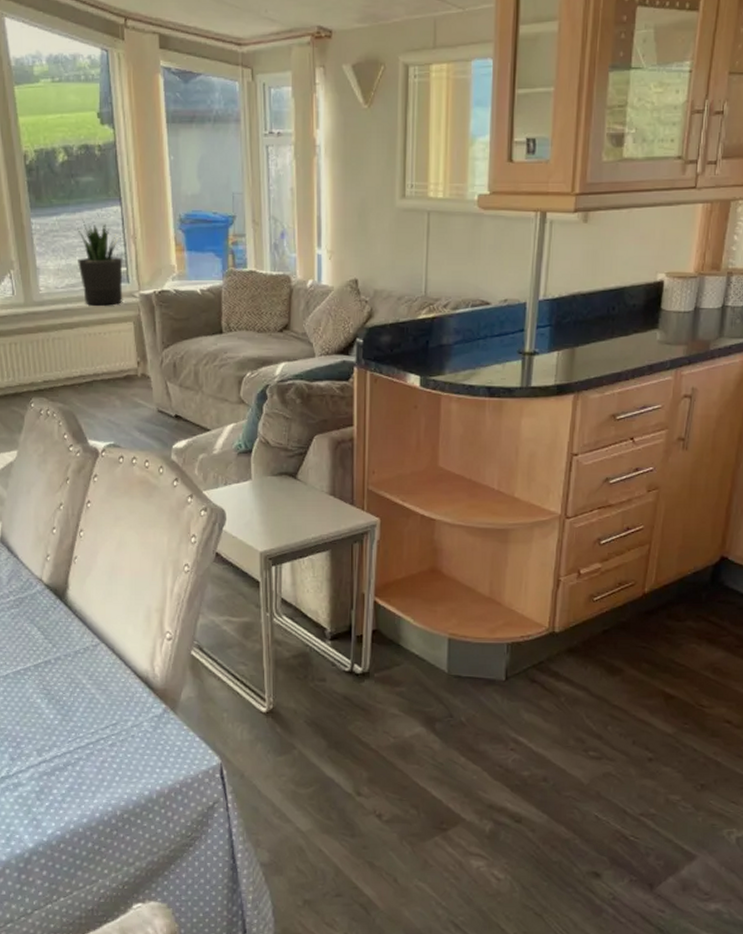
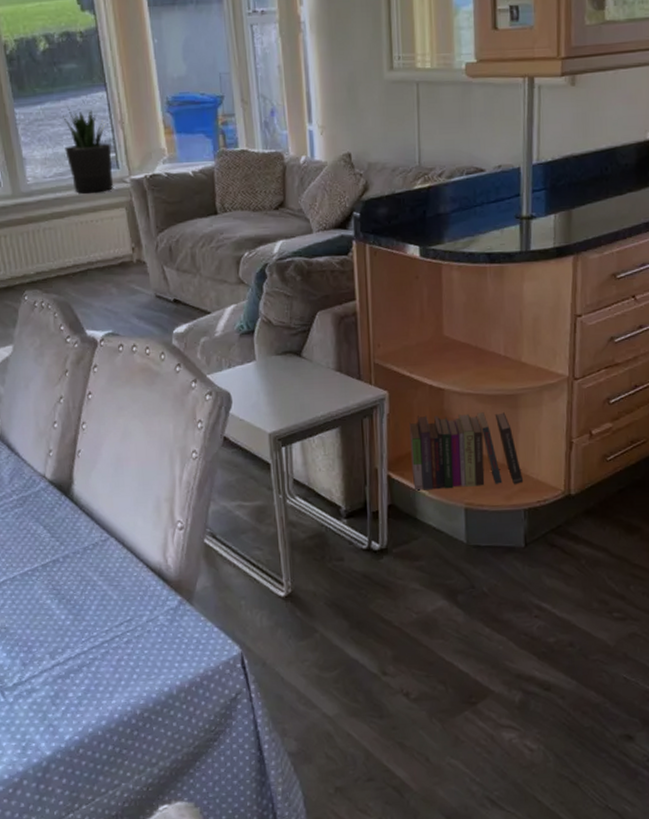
books: none [398,544,509,618] -> present [409,412,524,491]

